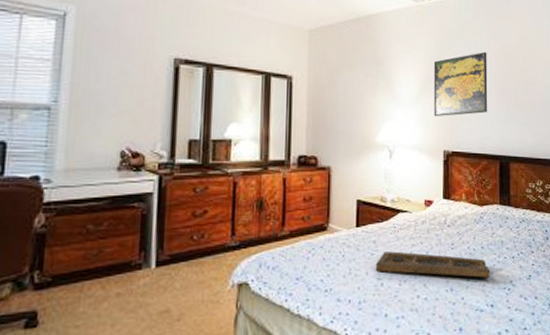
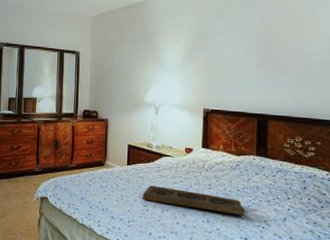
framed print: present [433,51,488,117] -> none [195,24,248,81]

